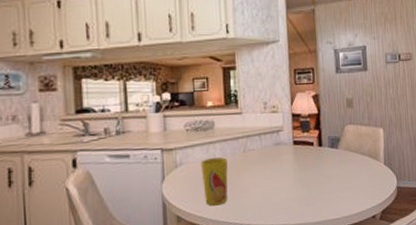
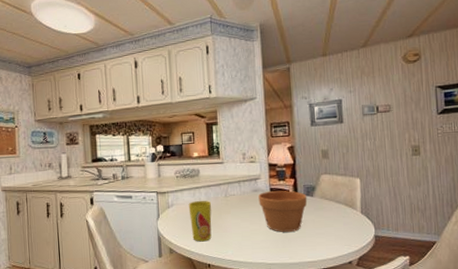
flower pot: none [281,143,332,189] -> present [258,190,307,232]

